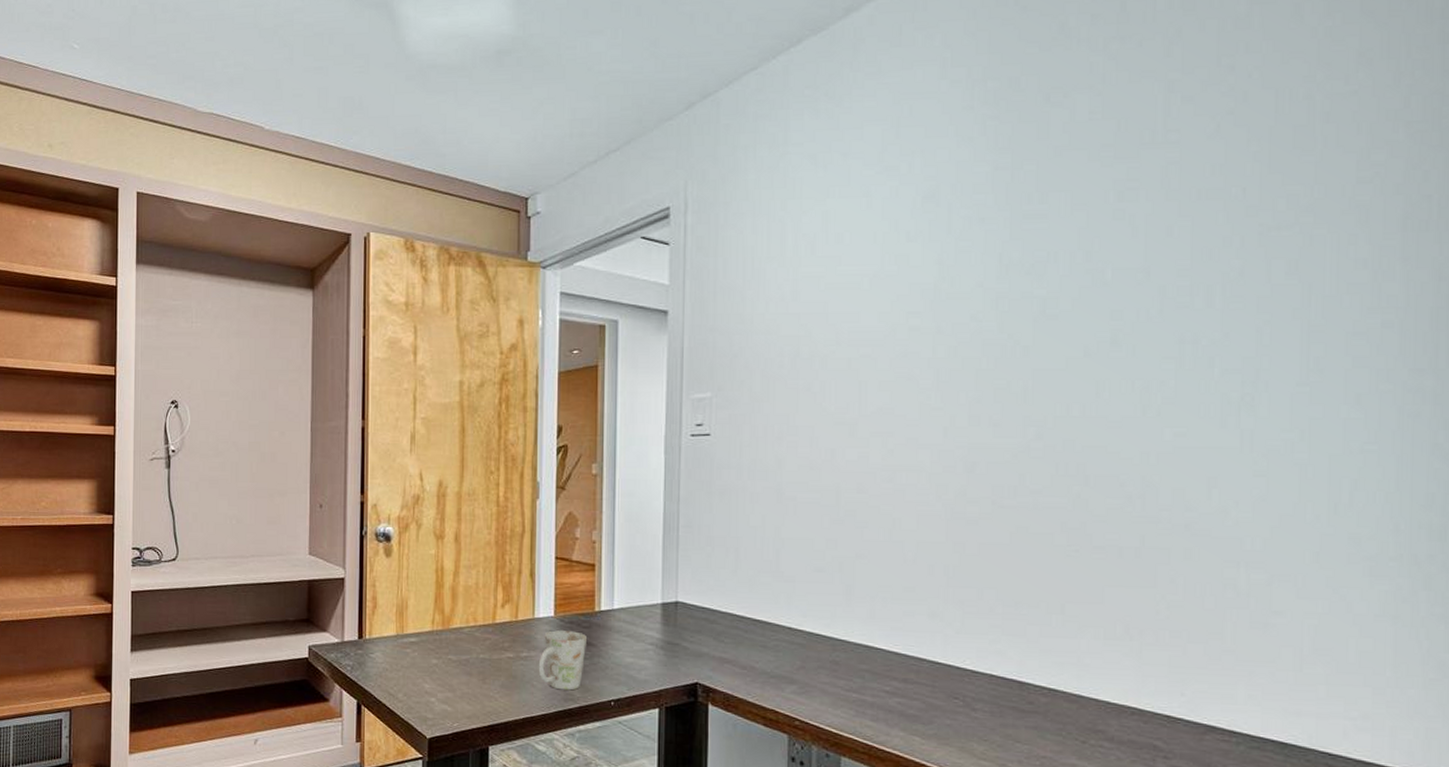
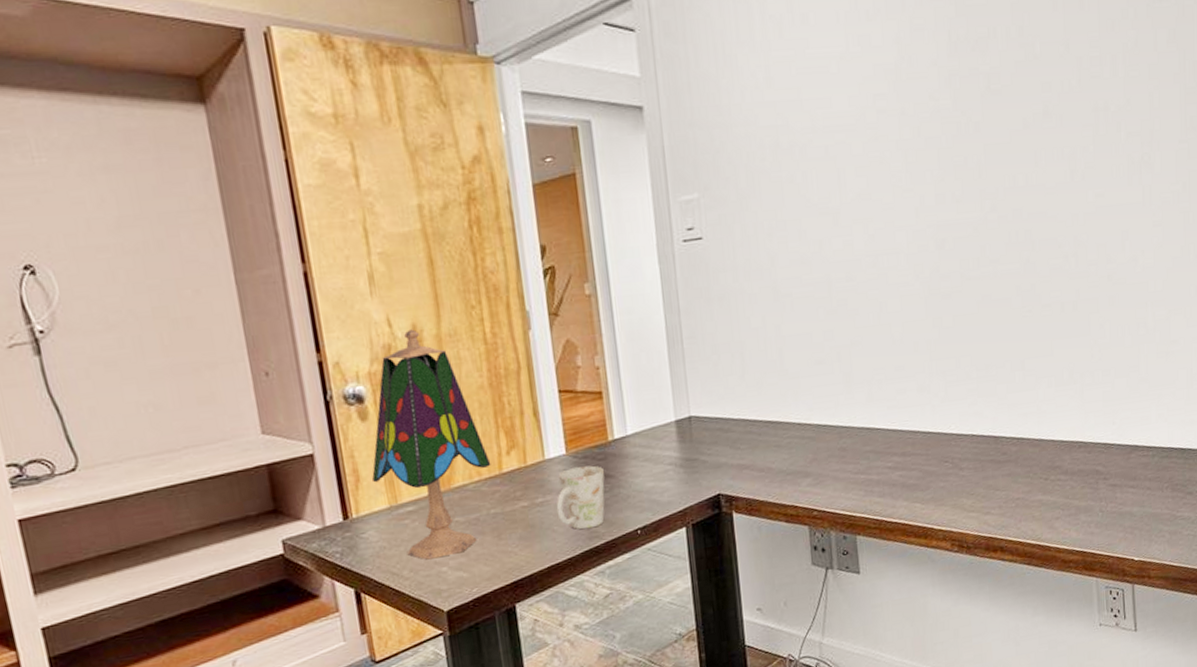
table lamp: none [387,485,487,689] -> present [372,329,491,560]

